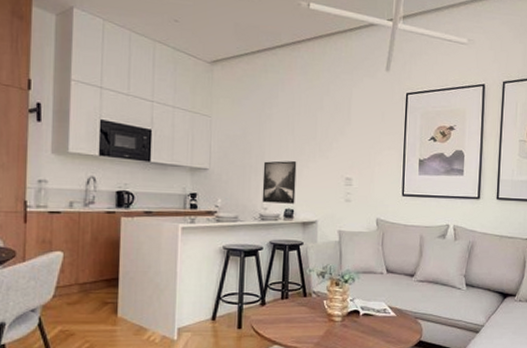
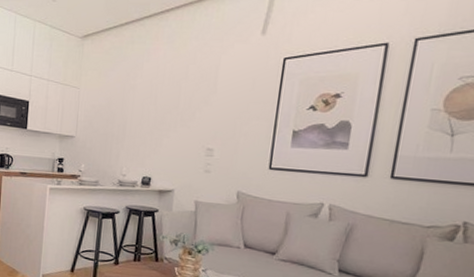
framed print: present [262,161,297,204] -> none [121,130,158,172]

